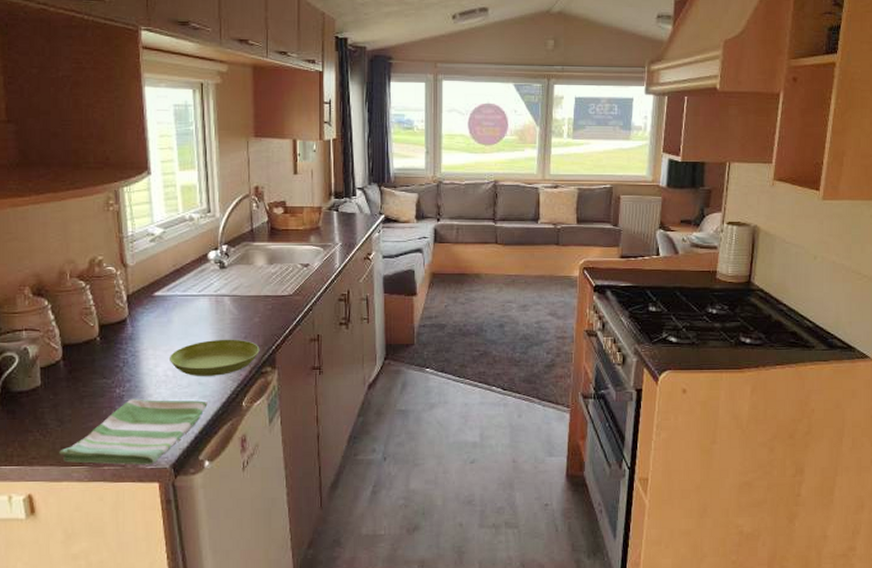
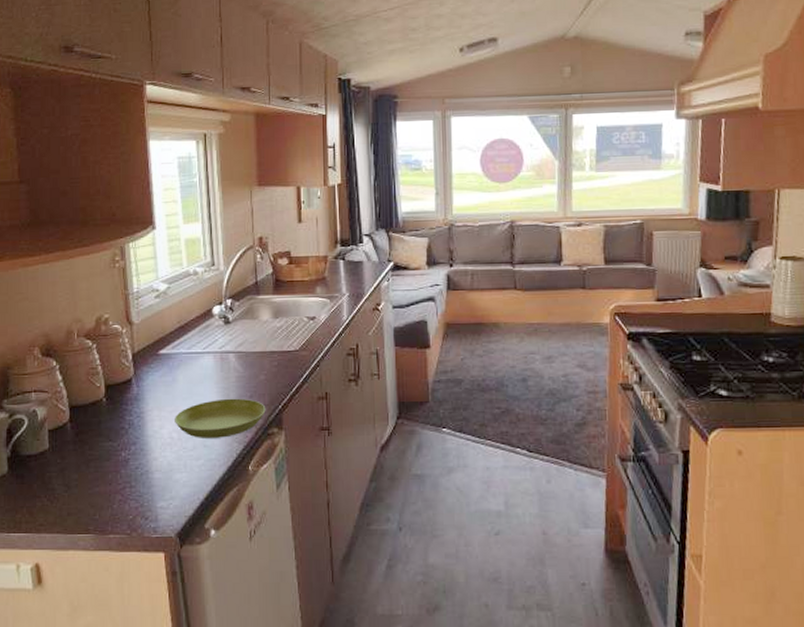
dish towel: present [59,399,208,465] -> none [66,462,213,533]

